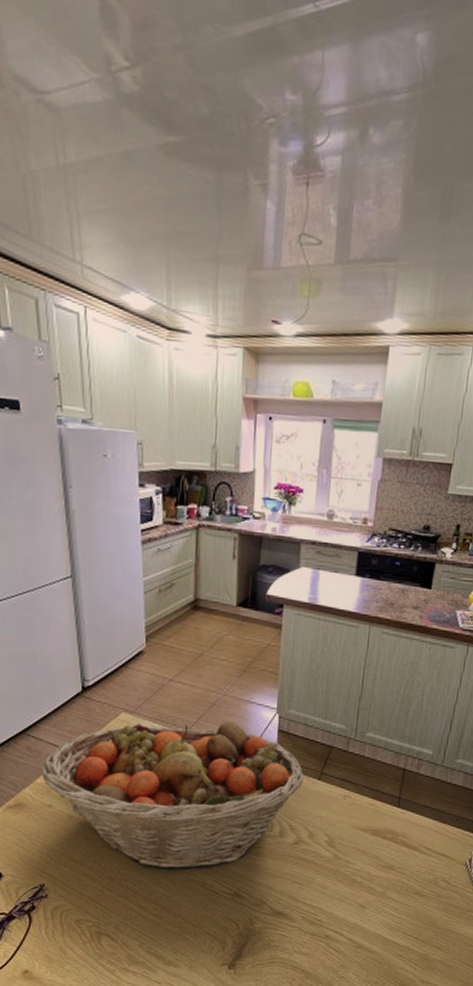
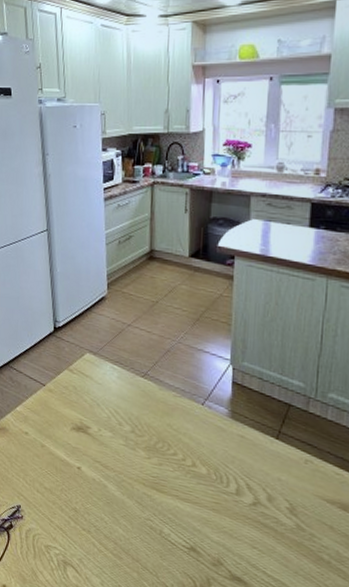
fruit basket: present [41,720,304,871] -> none [20,364,260,516]

